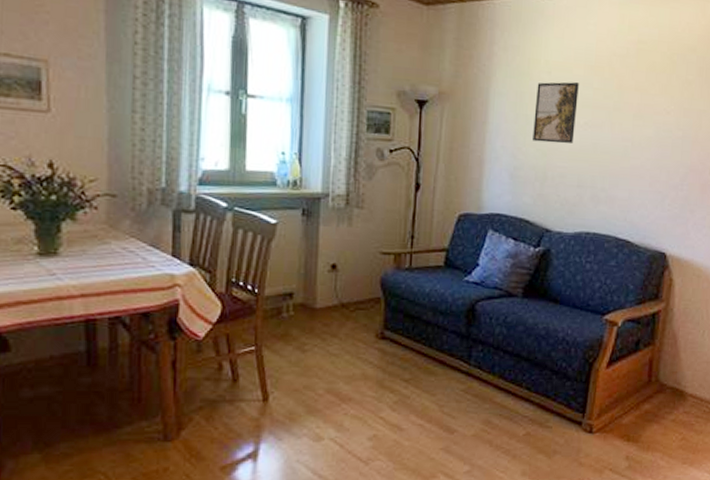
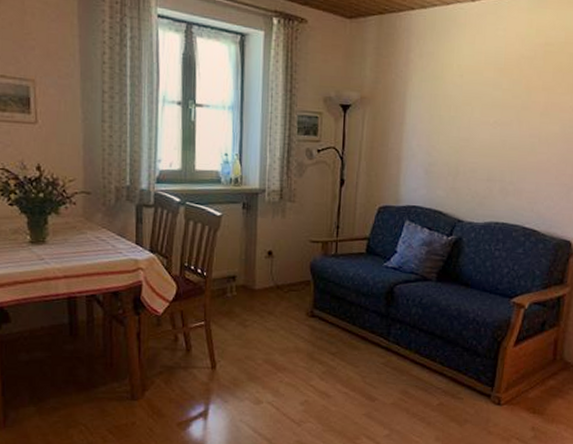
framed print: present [533,82,579,144] -> none [446,84,489,141]

